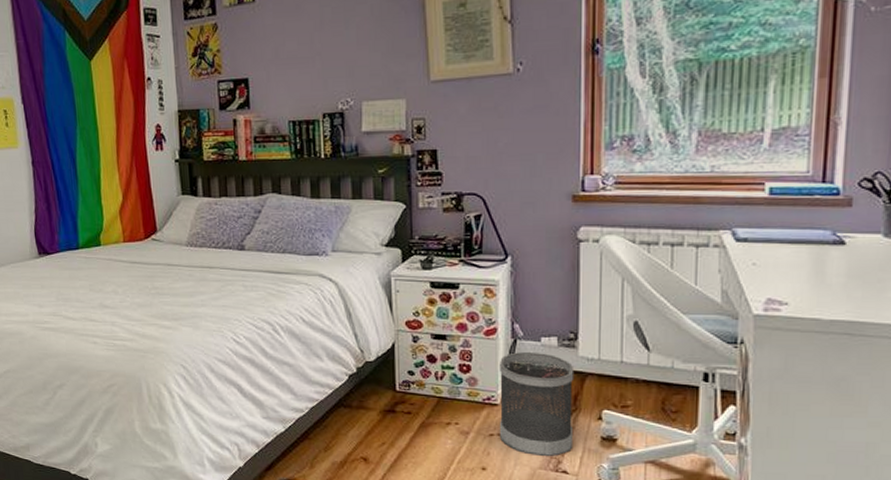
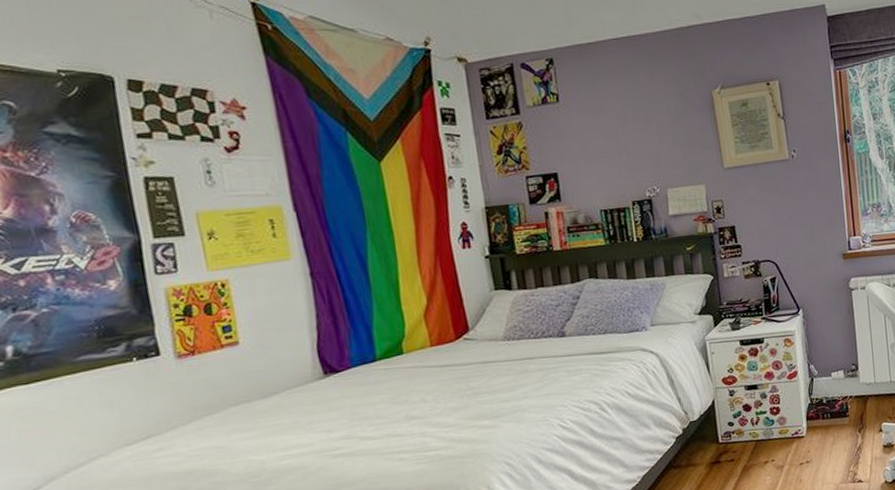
wastebasket: present [500,351,574,457] -> none [802,385,864,474]

